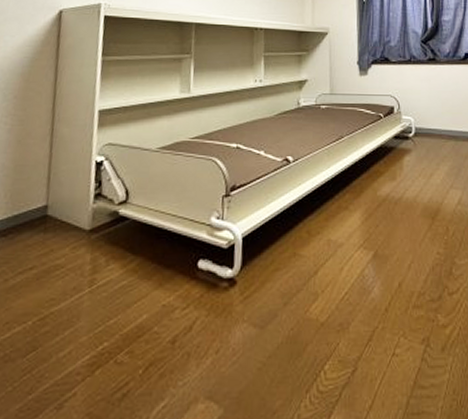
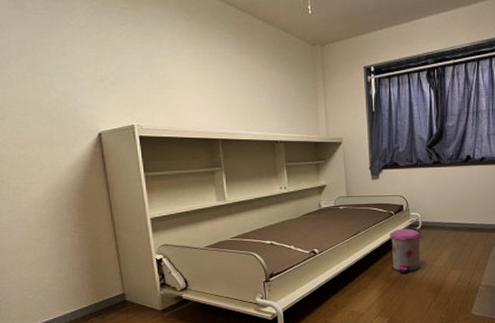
trash can: none [378,135,415,191] -> present [390,228,422,273]

